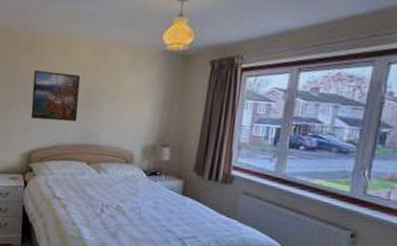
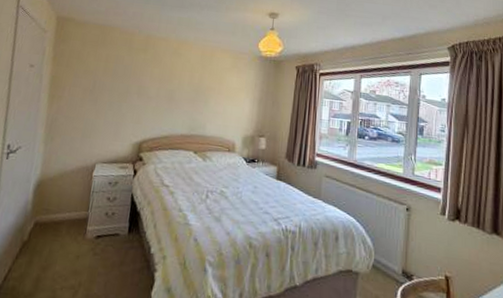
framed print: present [30,70,81,122] -> none [142,68,190,114]

